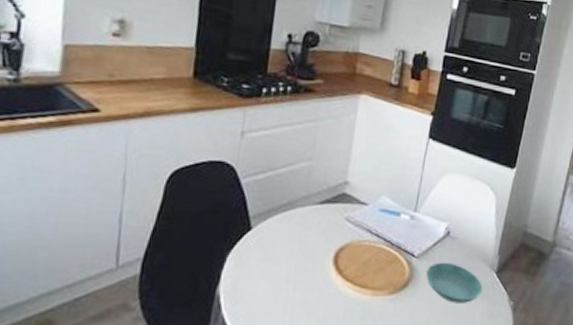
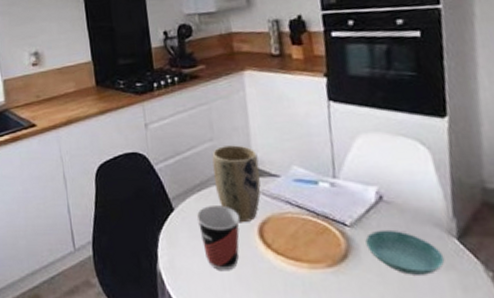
cup: none [274,228,320,296] -> present [196,205,240,272]
plant pot: none [302,167,352,247] -> present [212,145,261,222]

